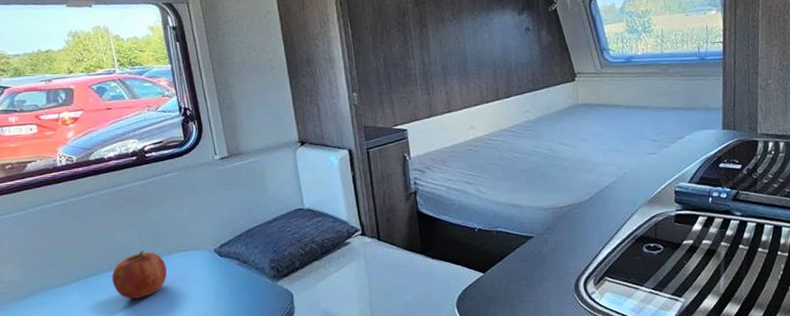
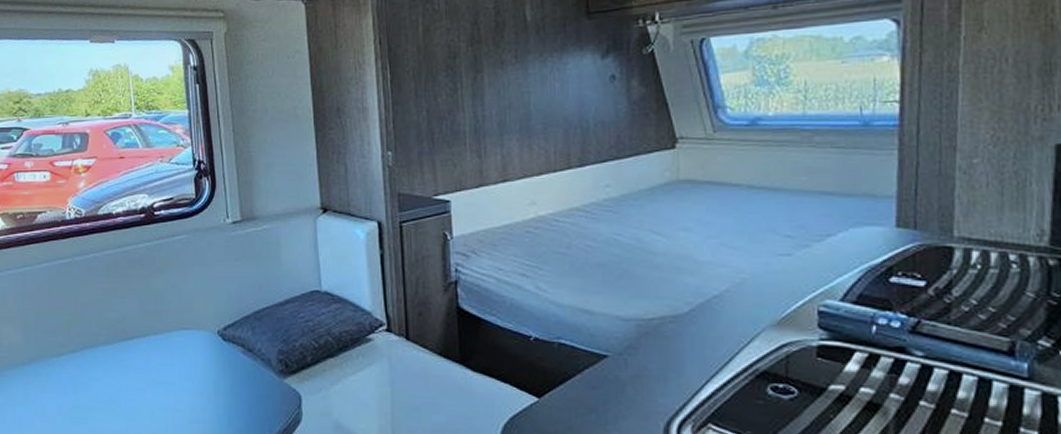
fruit: present [112,250,167,299] -> none [109,324,166,380]

